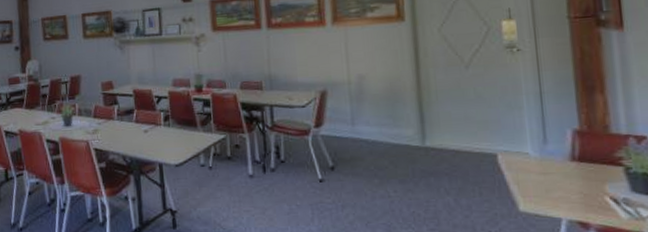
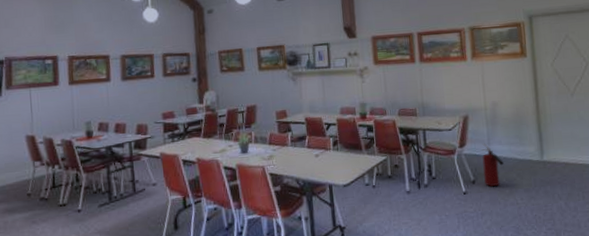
fire extinguisher: none [343,124,372,176] -> present [482,143,504,187]

